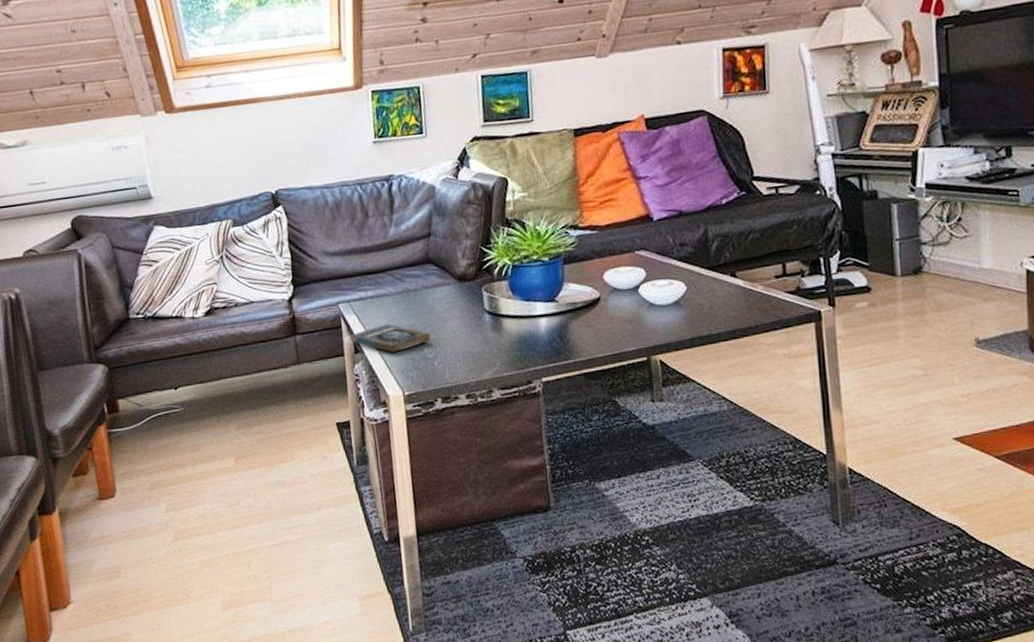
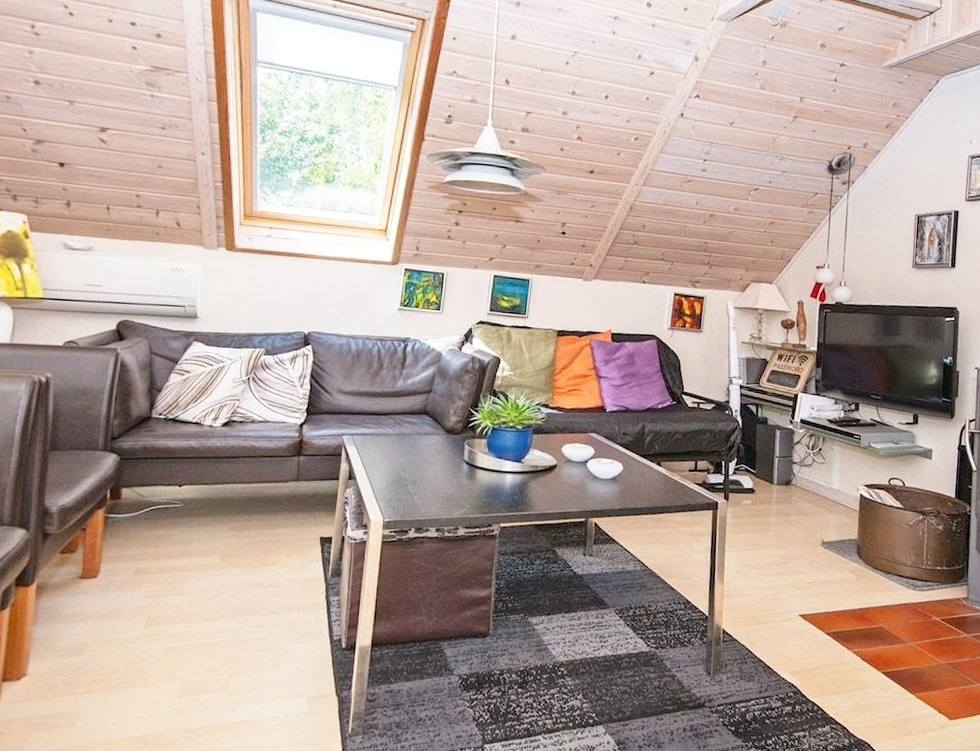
book: present [350,323,430,352] -> none [347,458,415,484]

